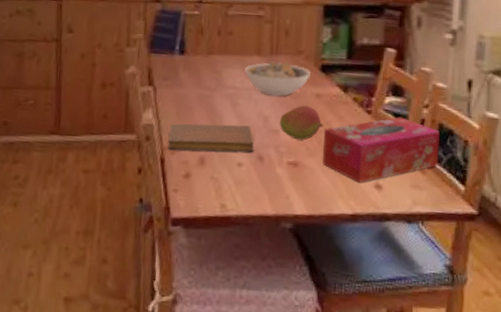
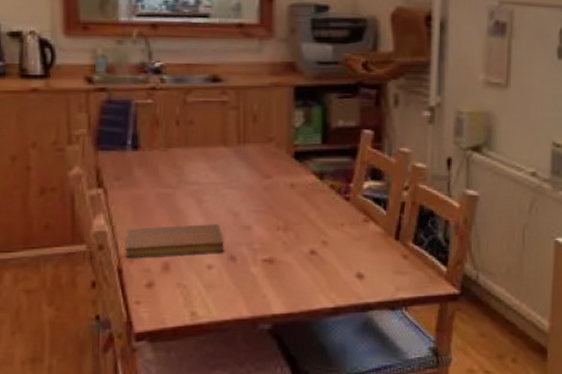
bowl: present [245,61,310,97] -> none [210,150,283,189]
fruit: present [280,105,324,140] -> none [252,197,300,235]
tissue box: present [323,117,440,183] -> none [300,201,421,274]

